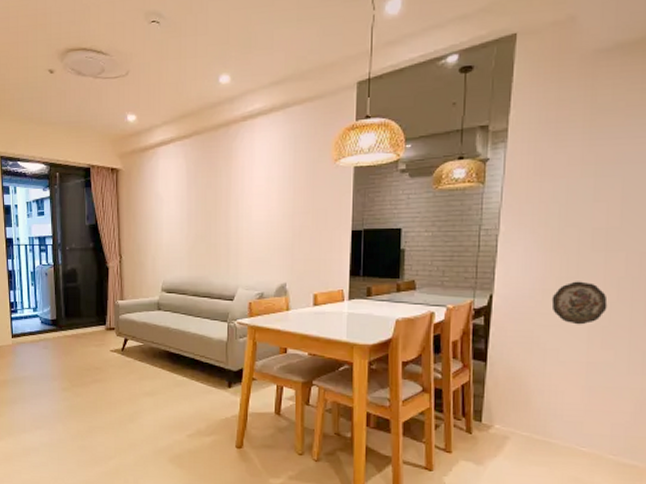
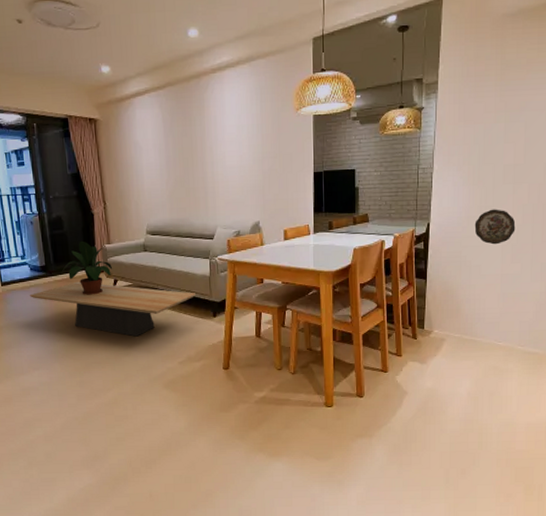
coffee table: none [38,338,211,402] -> present [29,281,197,337]
potted plant: none [71,295,124,354] -> present [61,240,113,295]

